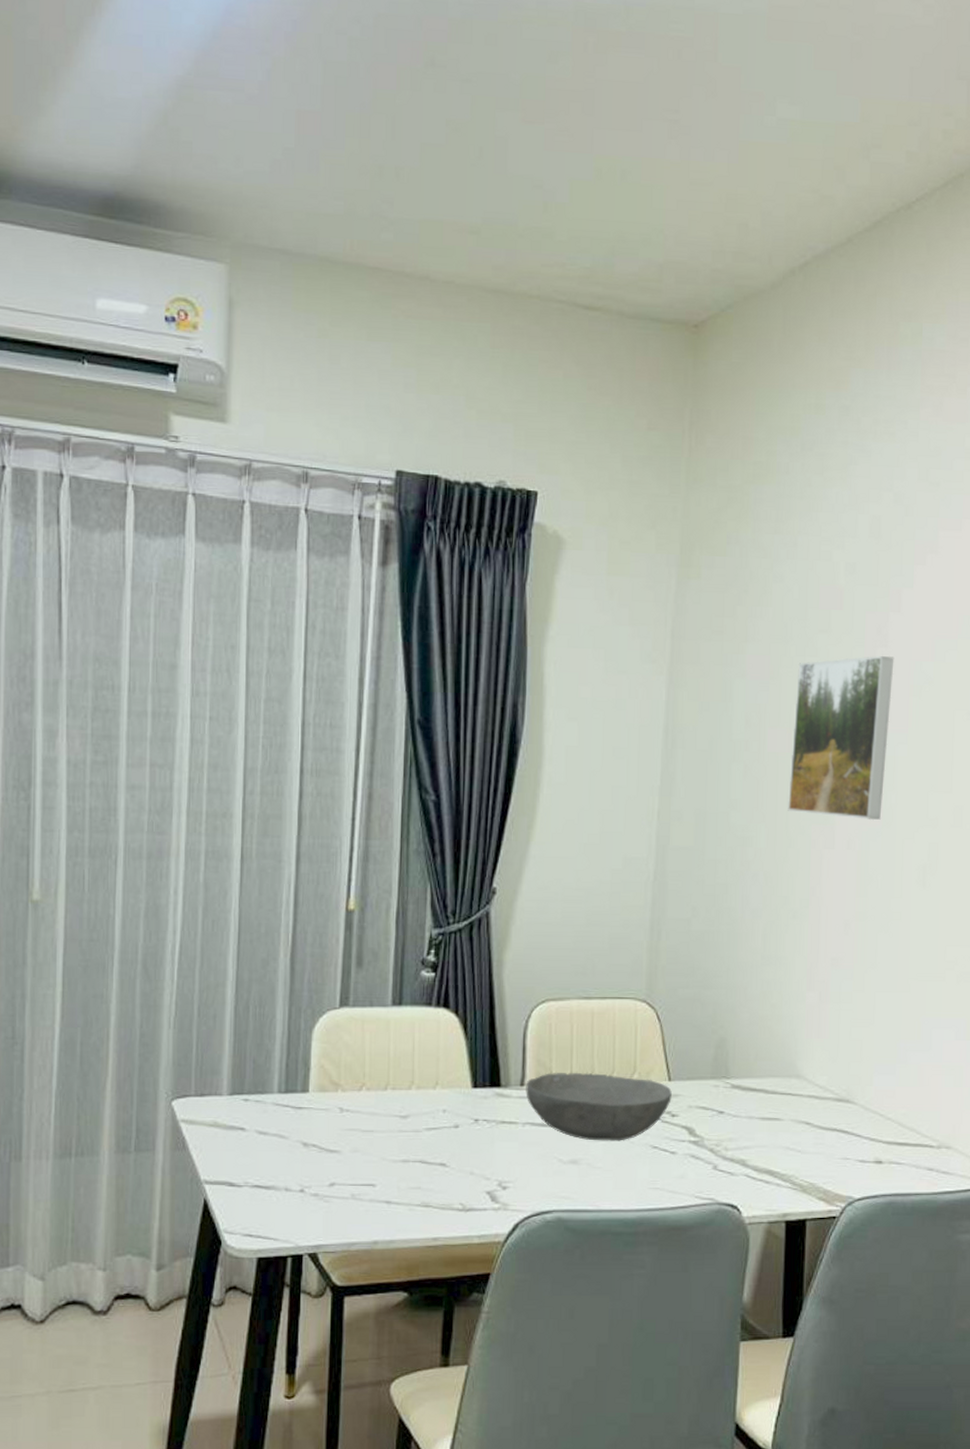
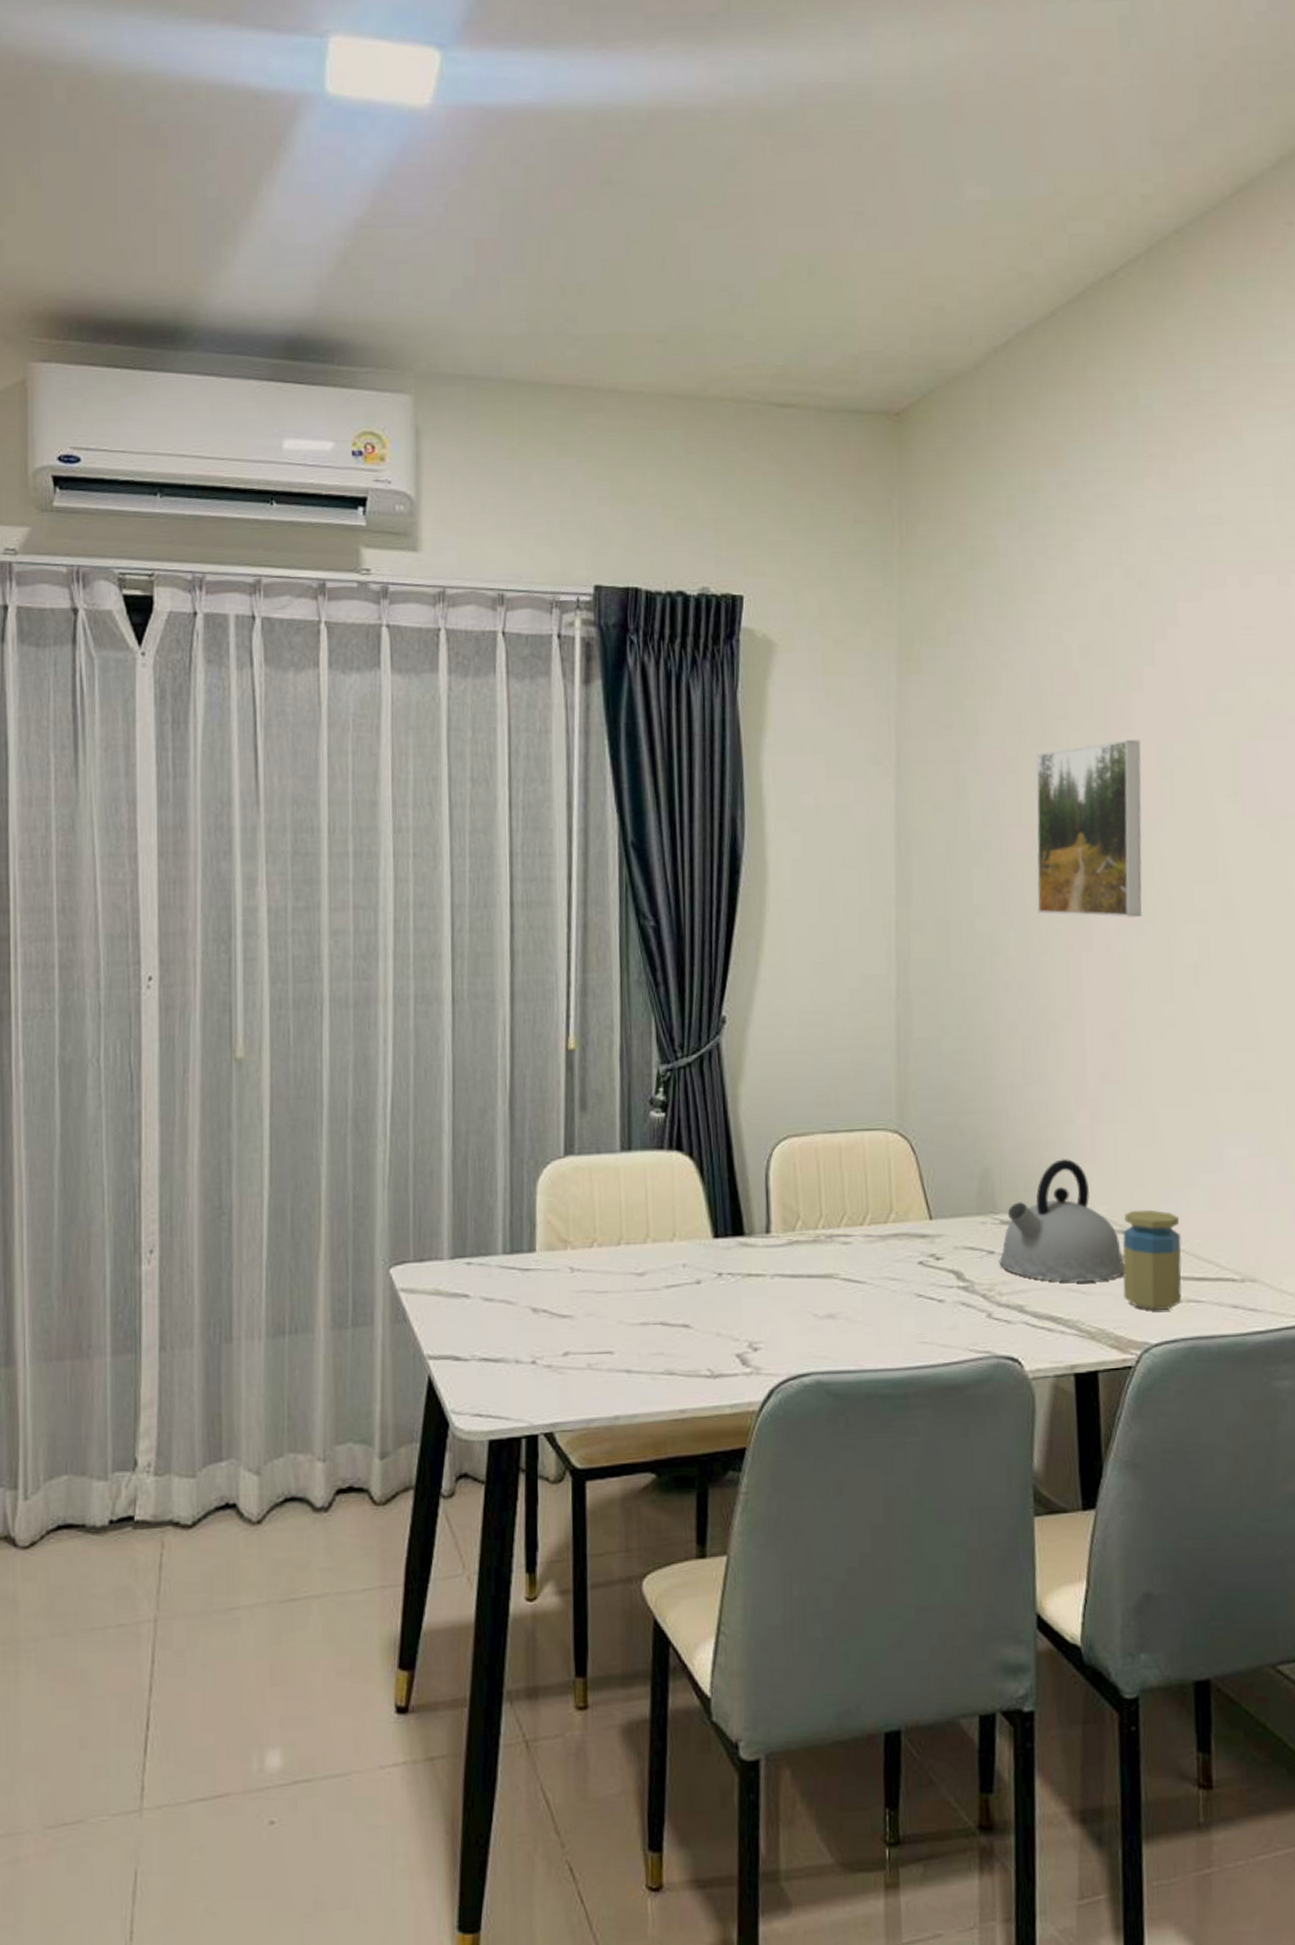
bowl: present [526,1072,672,1141] -> none [772,1214,935,1292]
kettle: none [727,1033,837,1143] -> present [999,1159,1125,1283]
jar: none [834,1081,889,1169] -> present [1122,1209,1182,1310]

